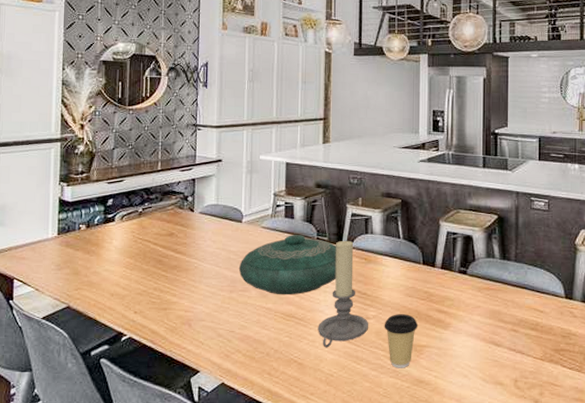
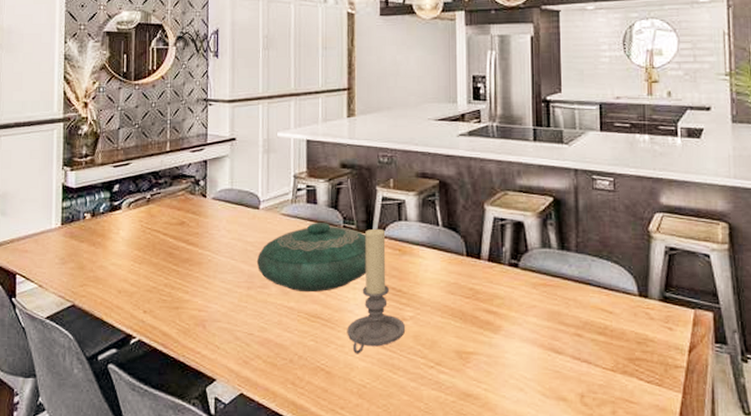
coffee cup: present [384,314,418,368] -> none [423,315,463,379]

